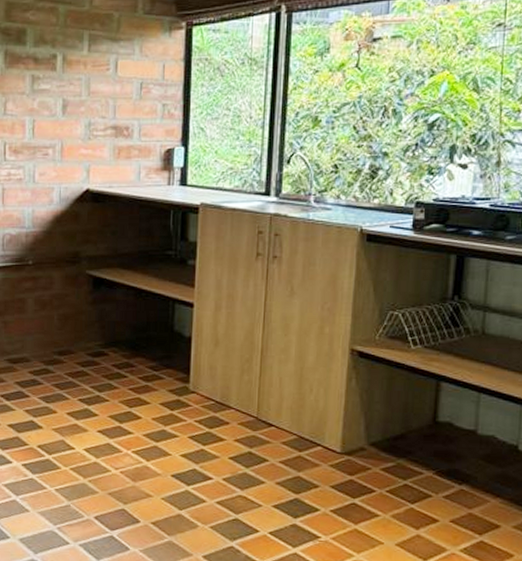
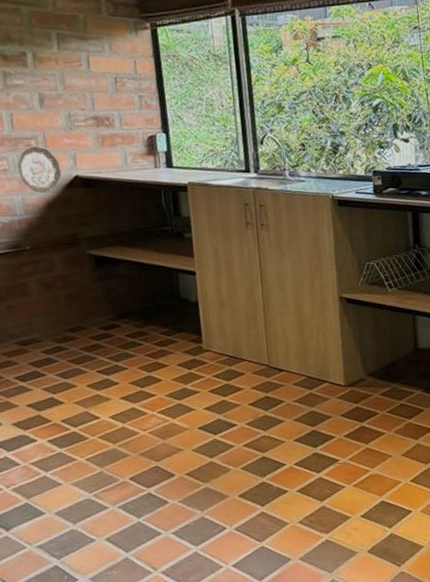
decorative plate: none [33,156,74,207] -> present [18,146,62,194]

